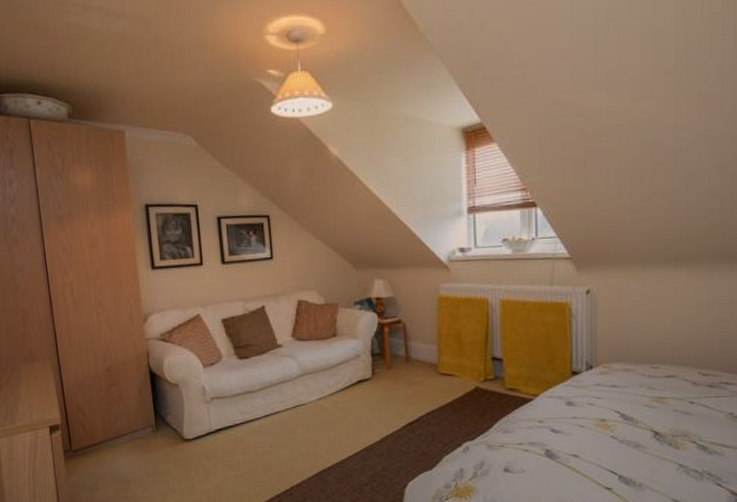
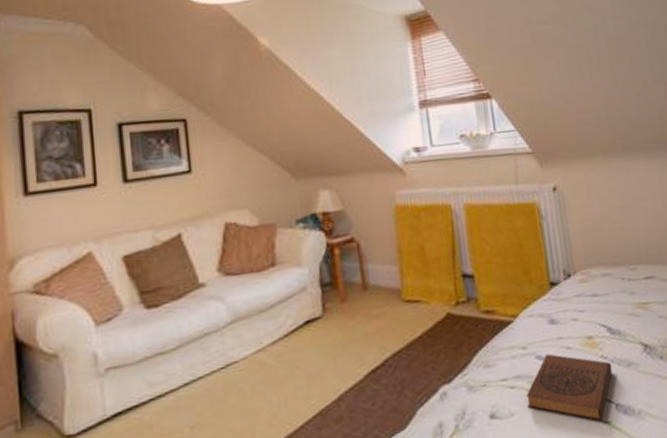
book: none [538,429,620,487] -> present [526,353,613,421]

